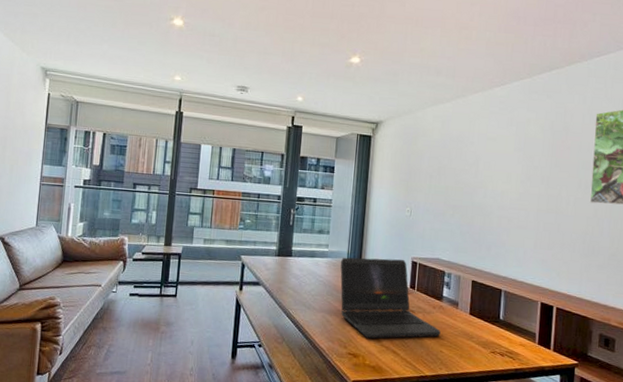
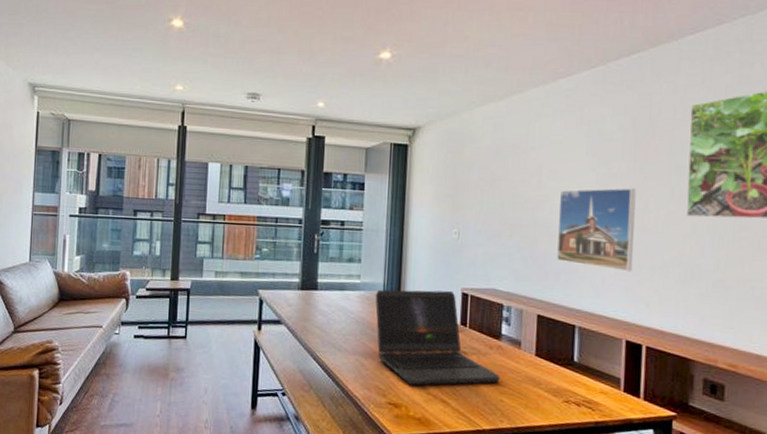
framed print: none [489,178,552,247] -> present [557,187,636,272]

